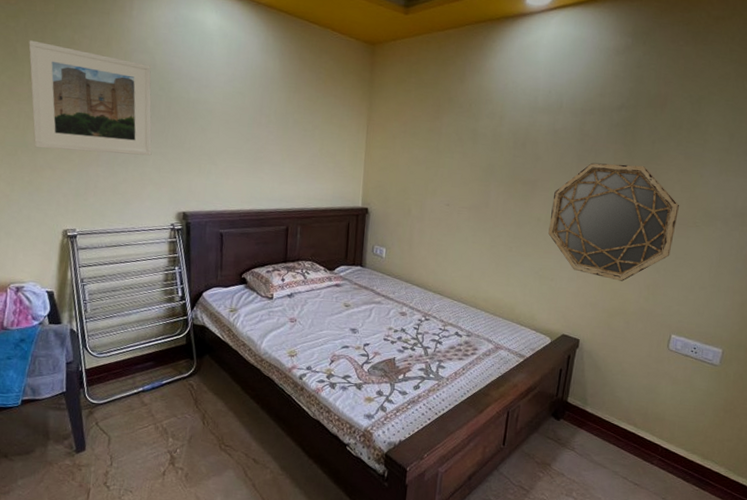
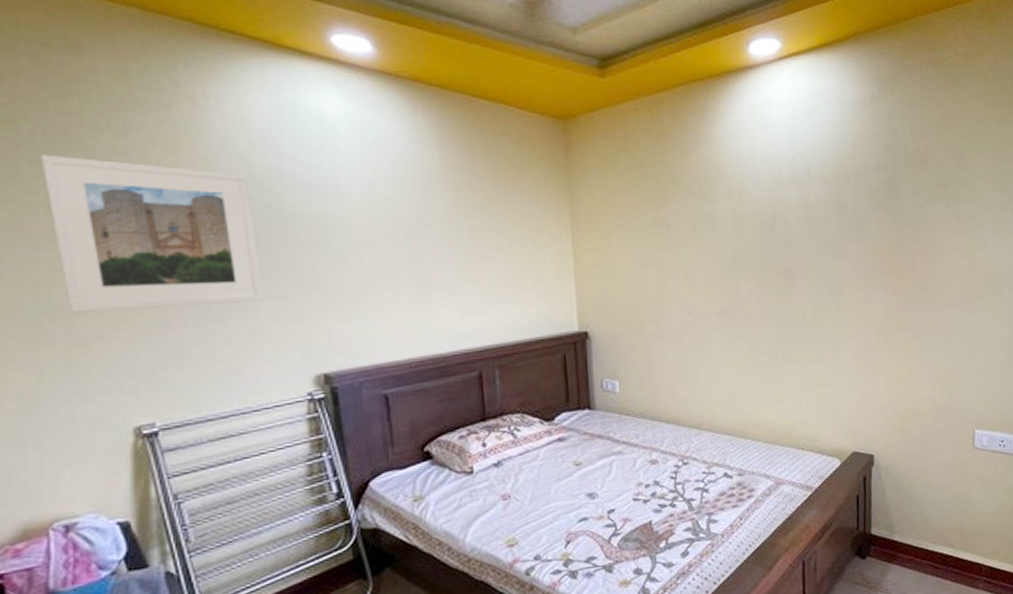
home mirror: present [548,162,680,281] -> none [817,235,961,376]

